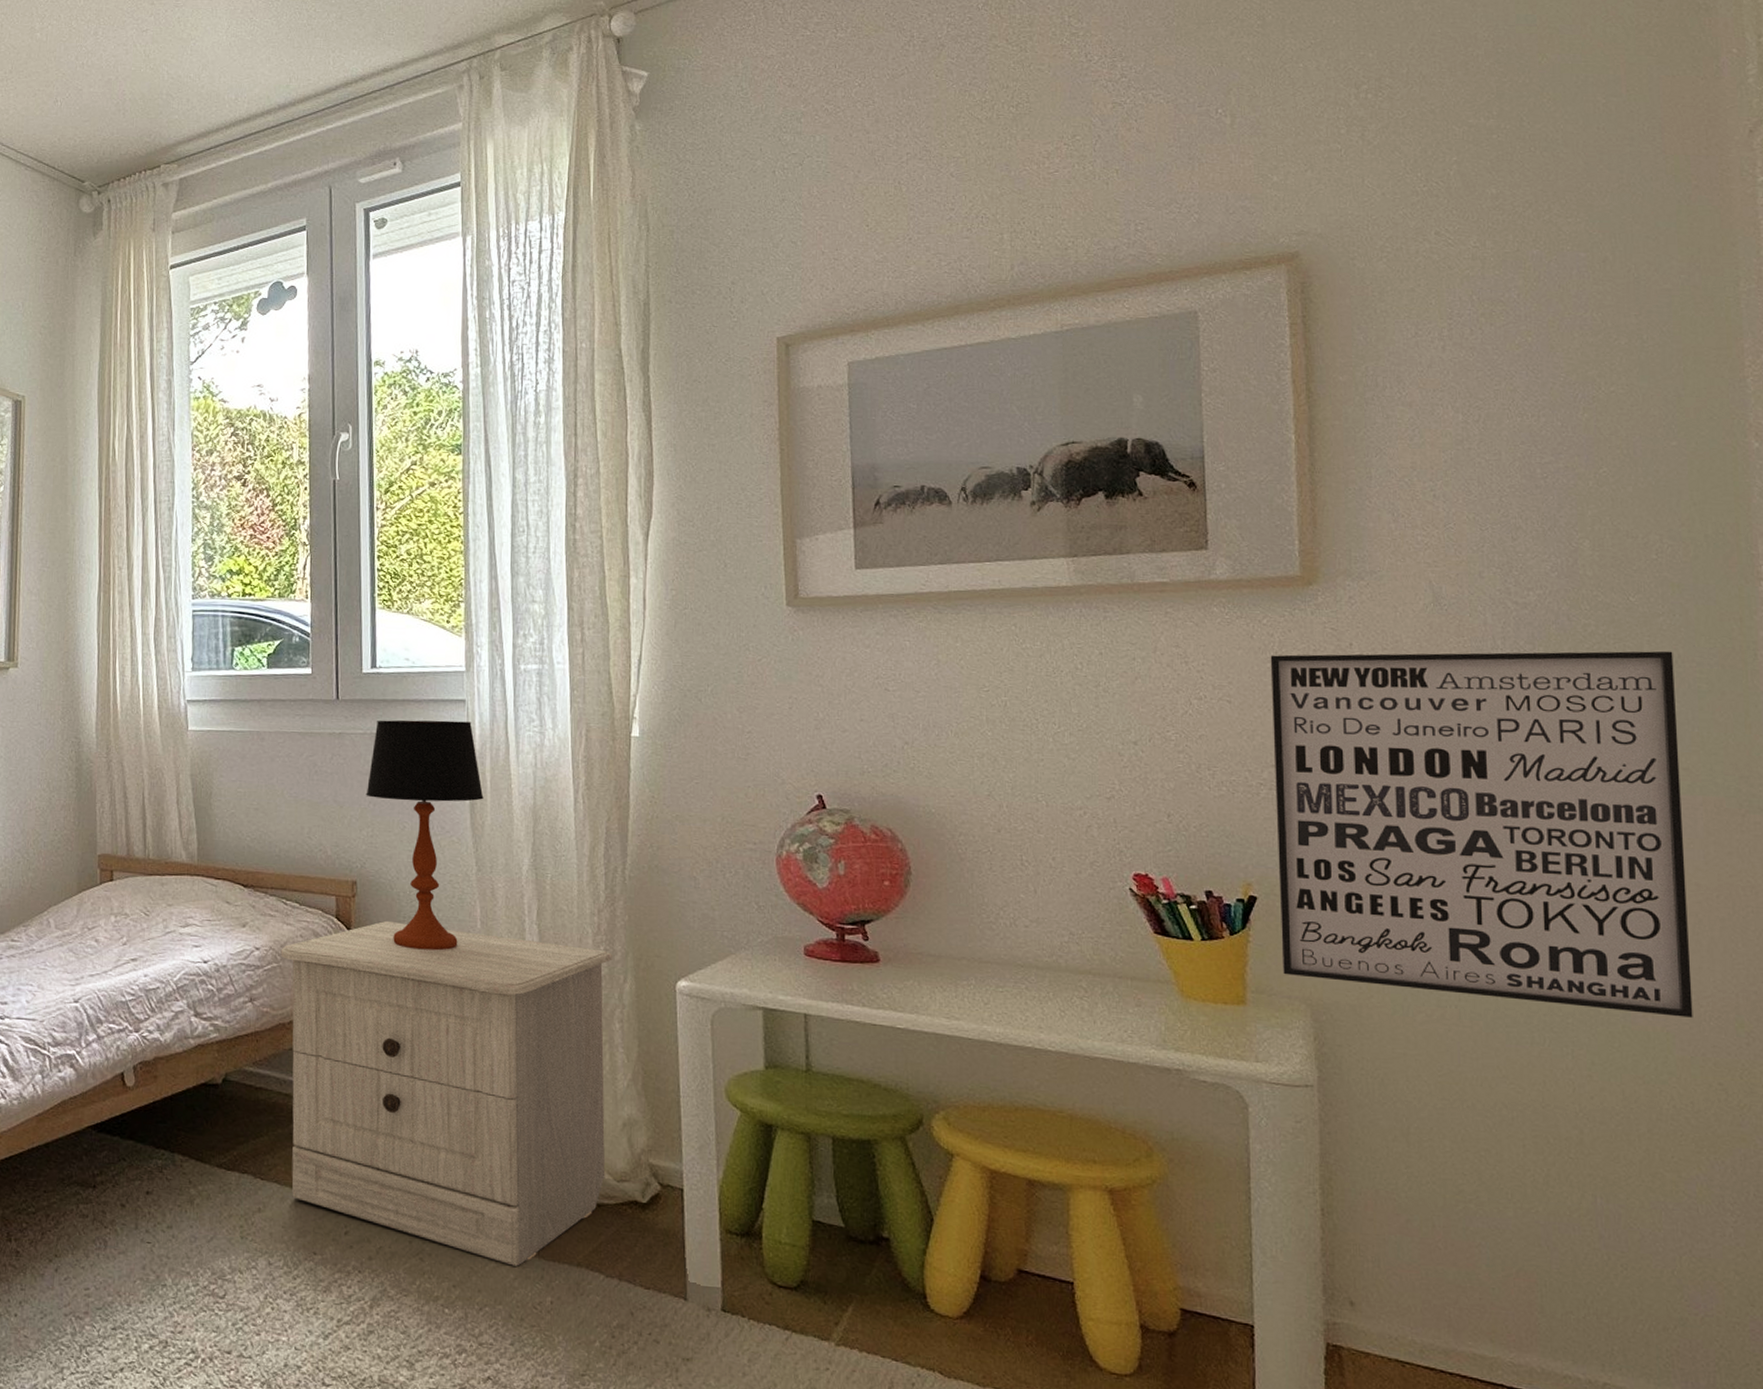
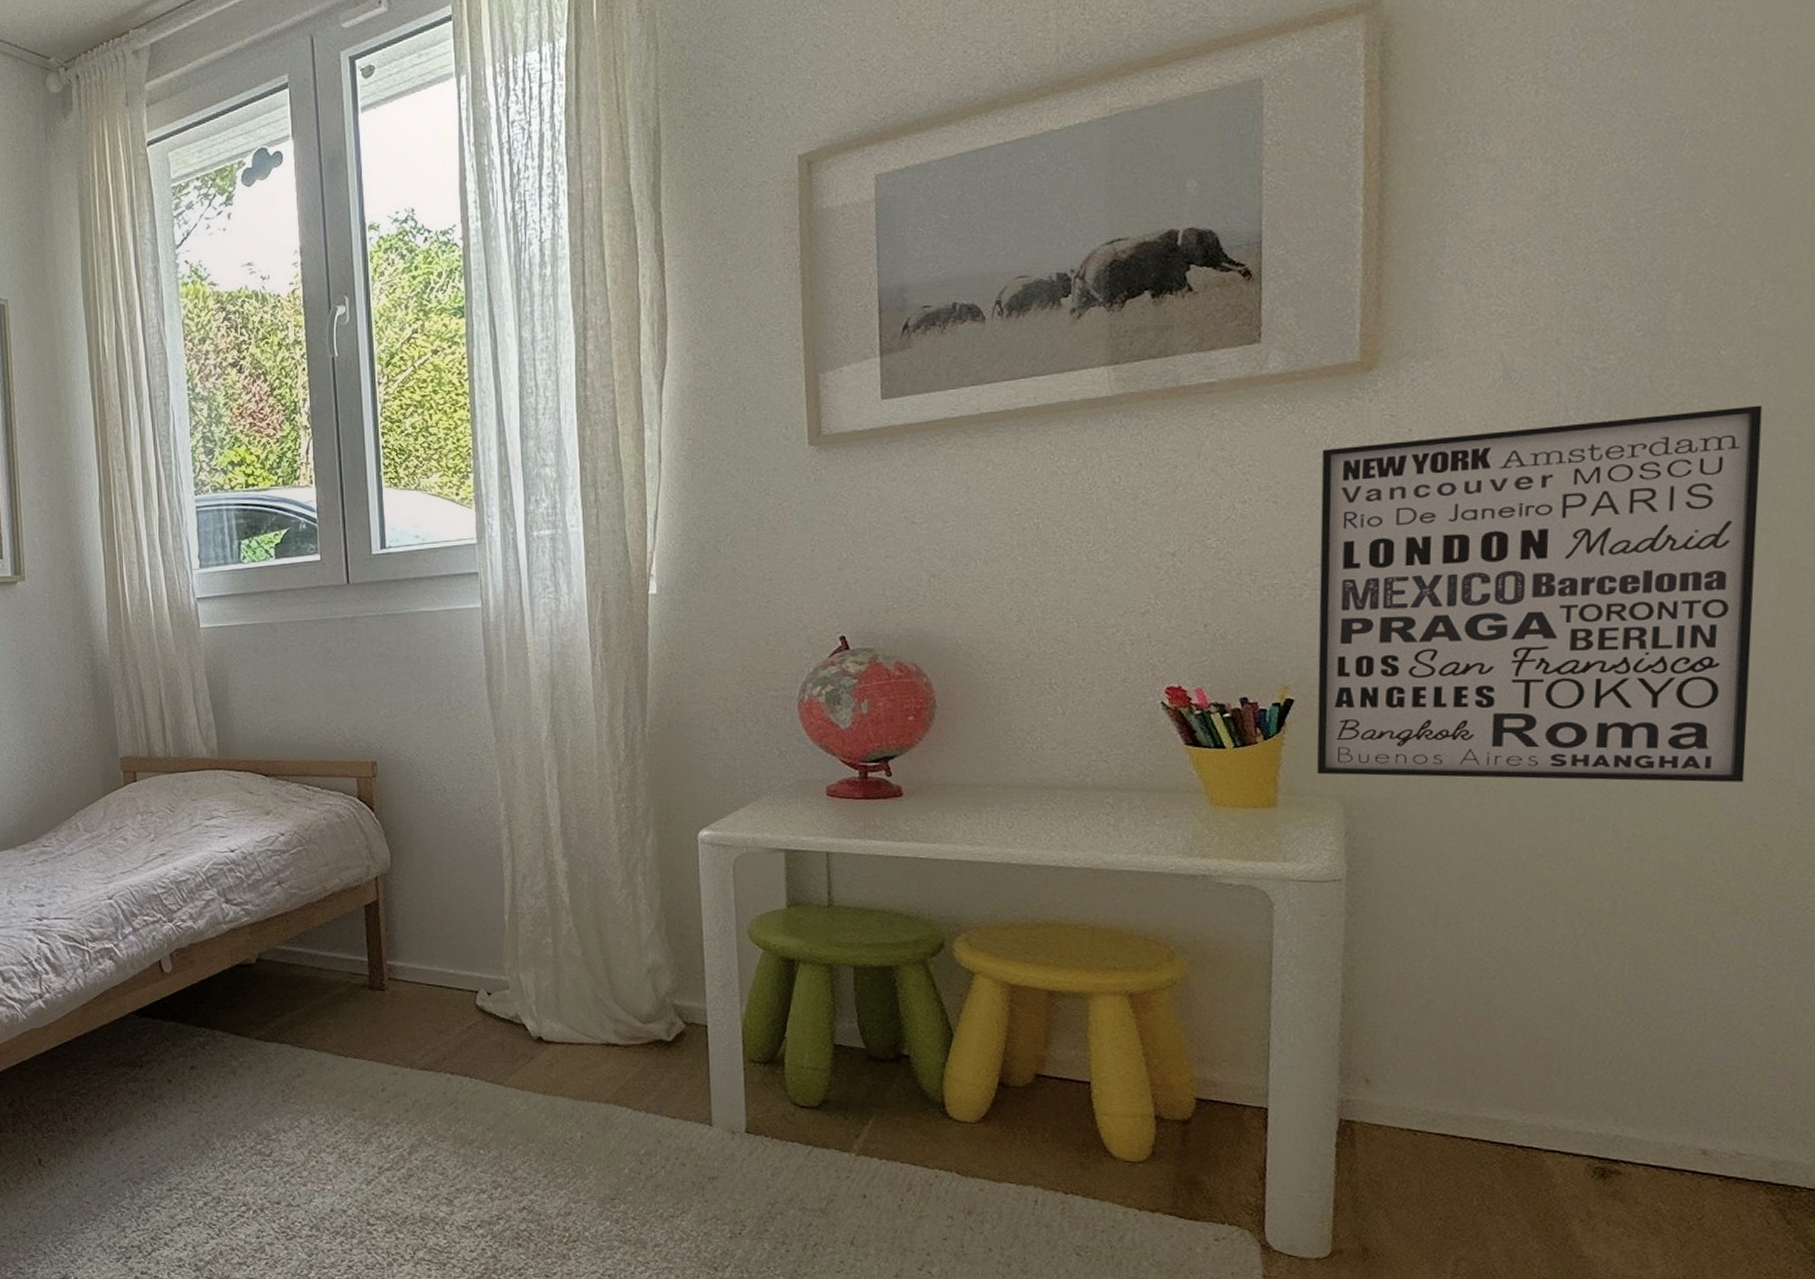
nightstand: present [280,920,612,1266] -> none [305,797,633,1107]
table lamp: present [366,720,484,951] -> none [381,594,500,822]

